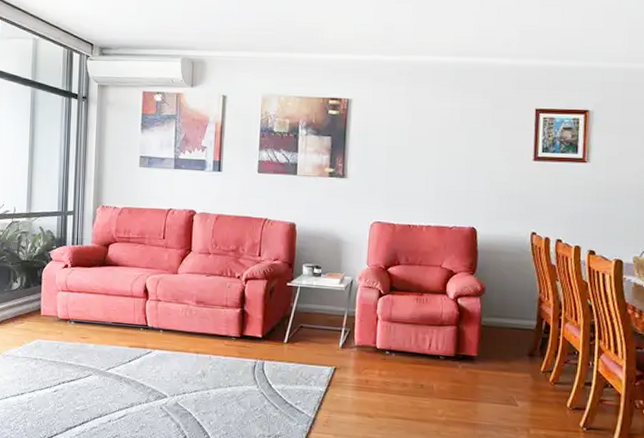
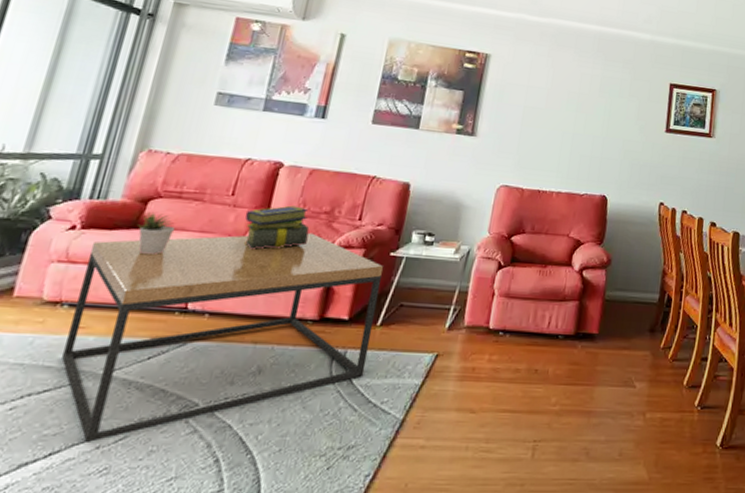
coffee table: none [77,267,283,417] -> present [61,232,383,442]
potted plant: none [105,253,130,286] -> present [138,211,176,256]
stack of books: none [175,245,223,281] -> present [243,205,310,250]

